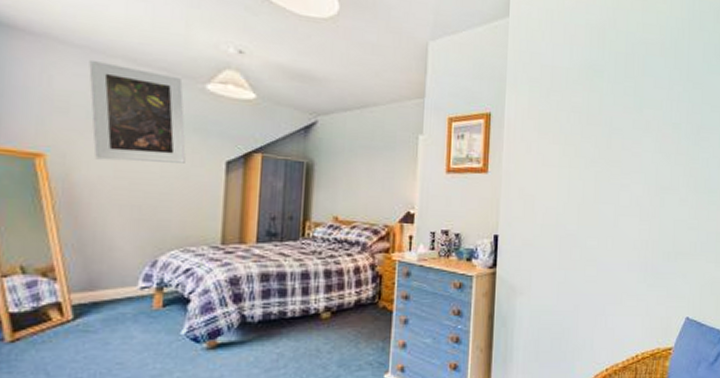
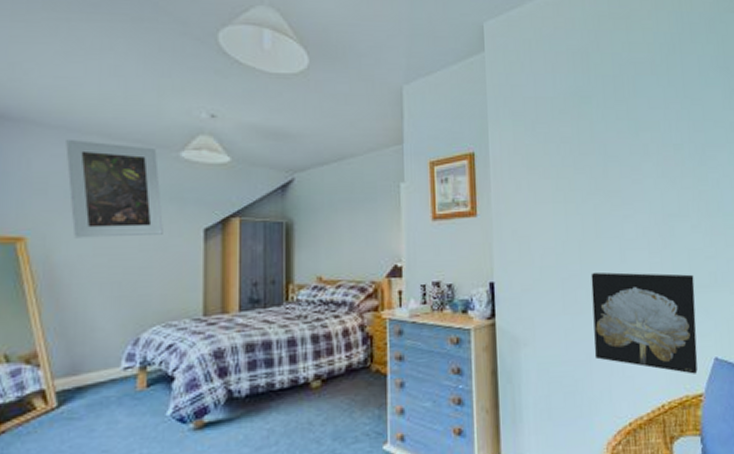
wall art: none [582,233,676,330] -> present [591,272,698,374]

